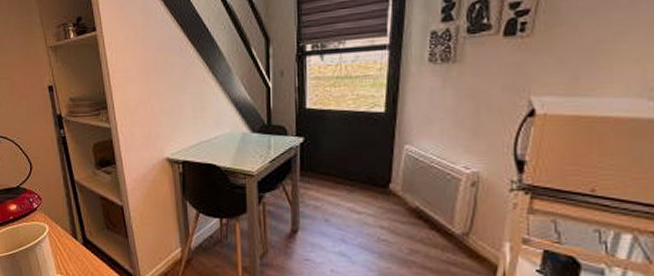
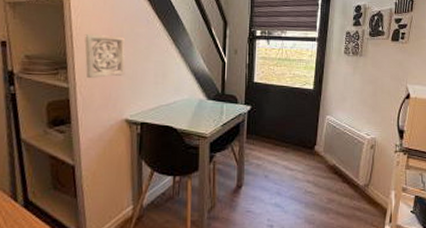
wall ornament: none [121,69,161,116] -> present [85,34,125,78]

